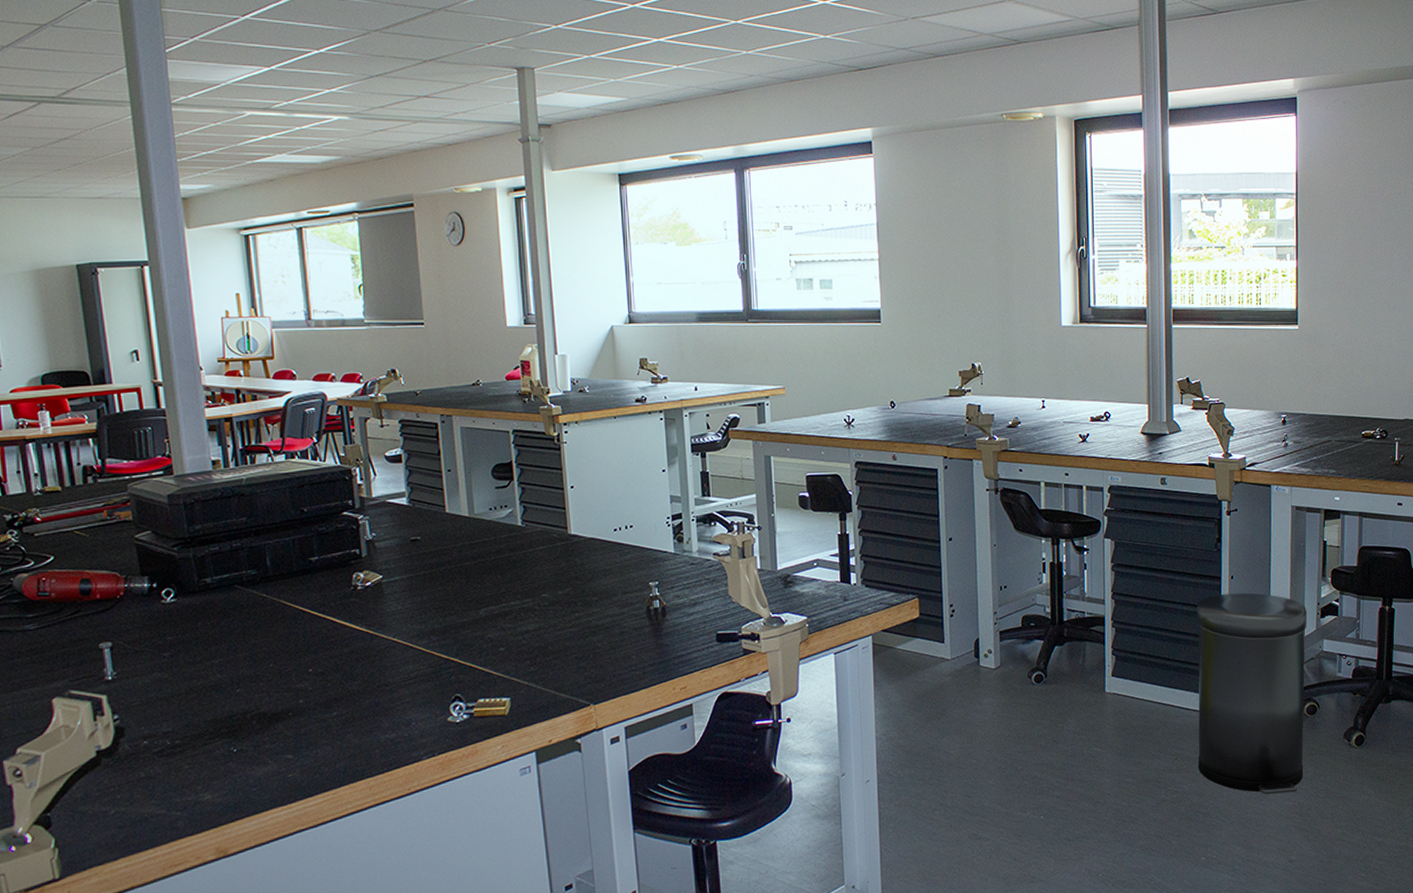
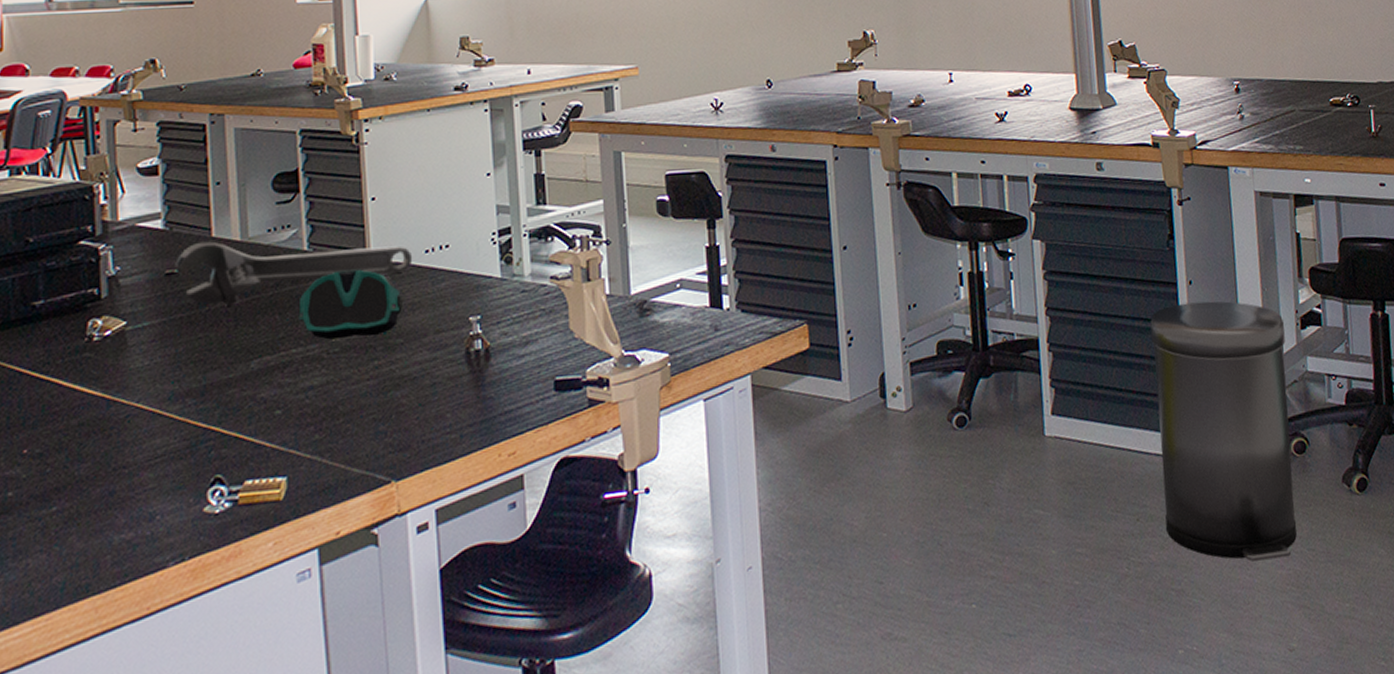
adjustable wrench: none [418,516,604,567] -> present [175,241,413,306]
goggles: none [515,542,597,596] -> present [298,269,403,340]

